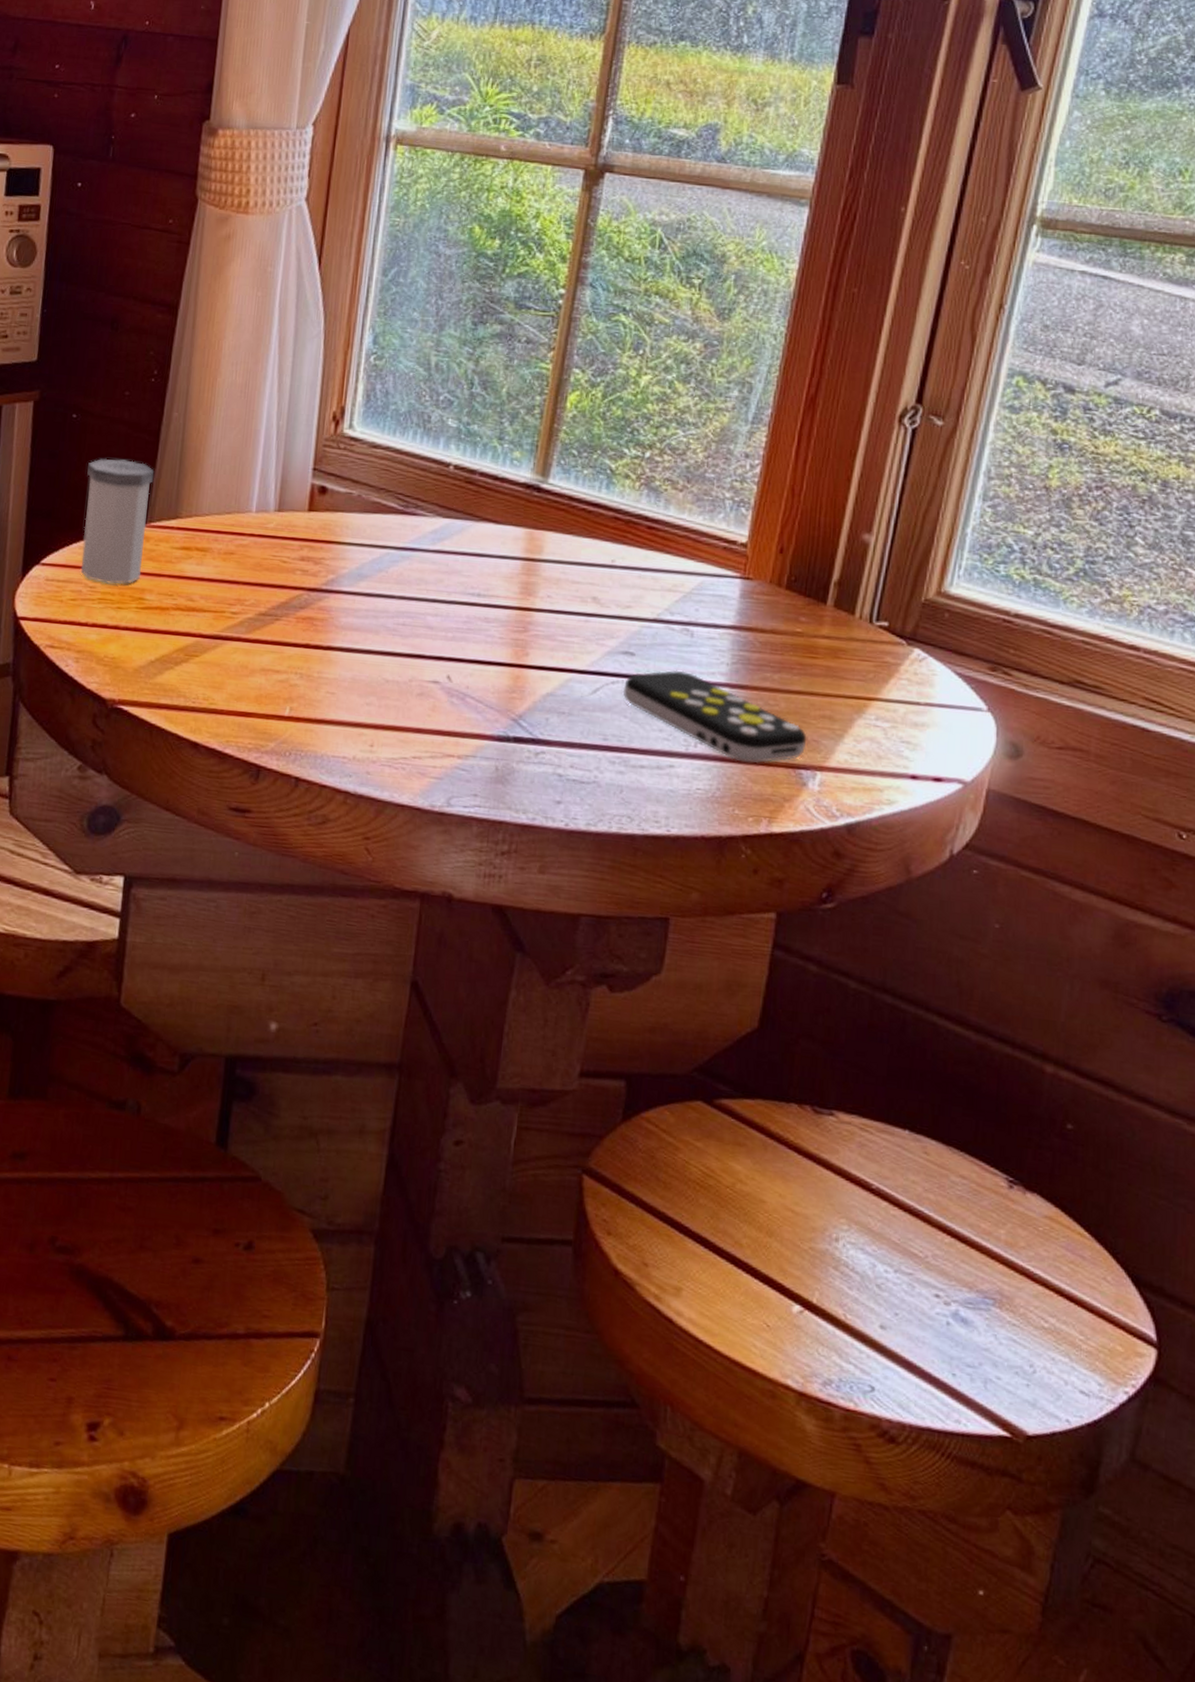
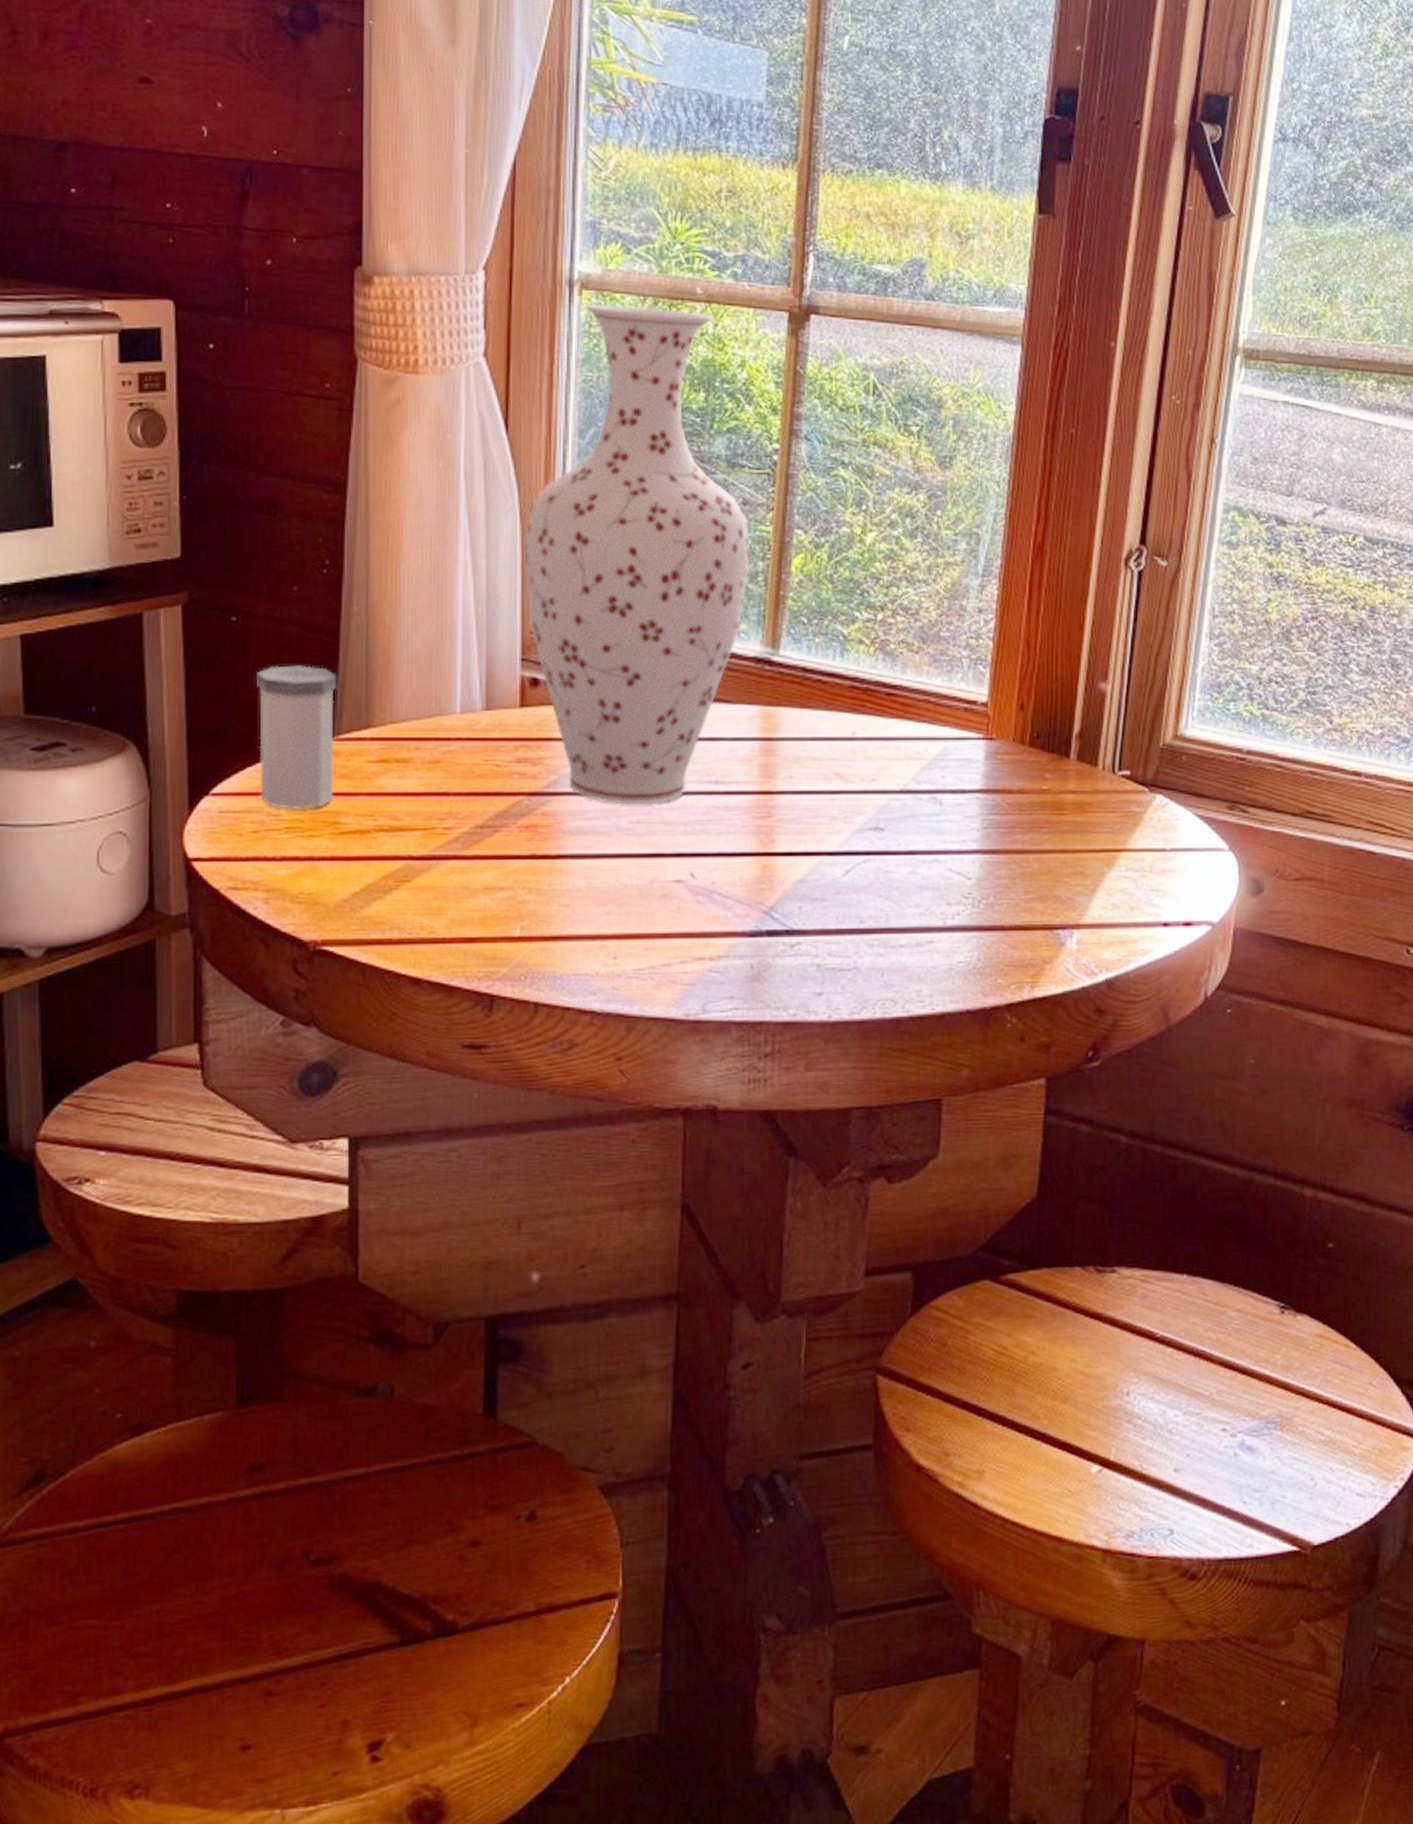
vase: none [321,157,530,610] -> present [524,304,751,805]
remote control: present [622,670,807,764] -> none [875,841,1062,929]

